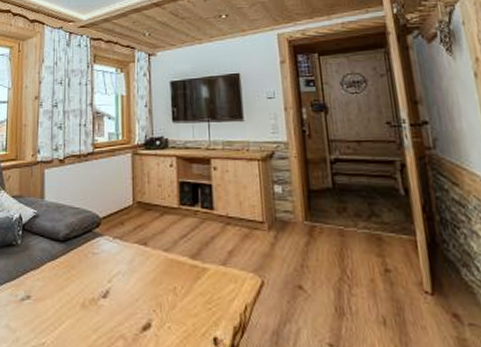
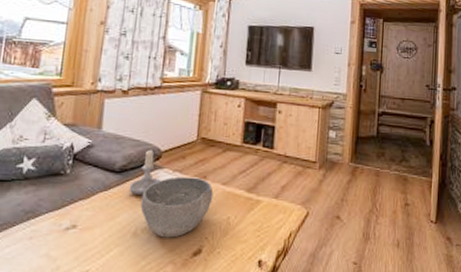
candle: none [74,216,103,265] -> present [129,149,161,196]
bowl: none [86,244,156,310] -> present [140,176,214,238]

